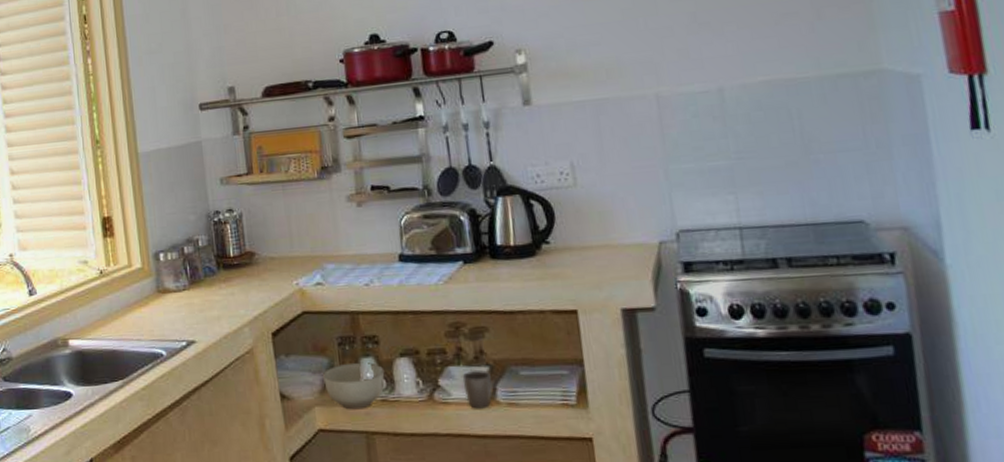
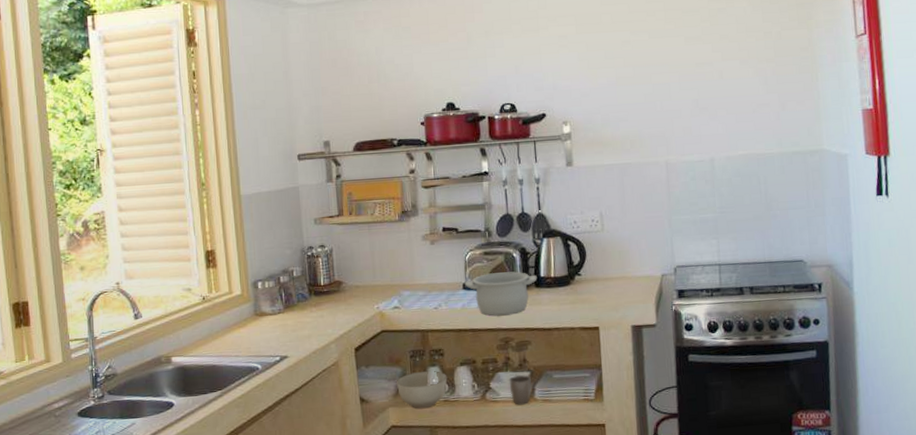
cooking pot: none [401,239,493,295] -> present [464,271,537,316]

